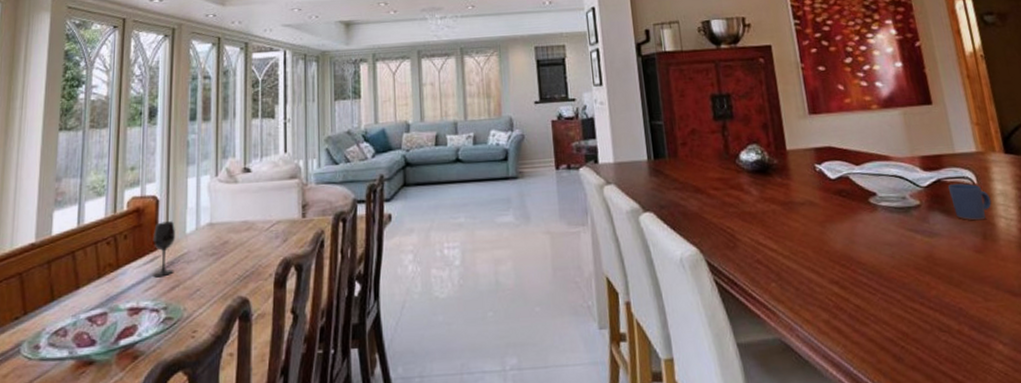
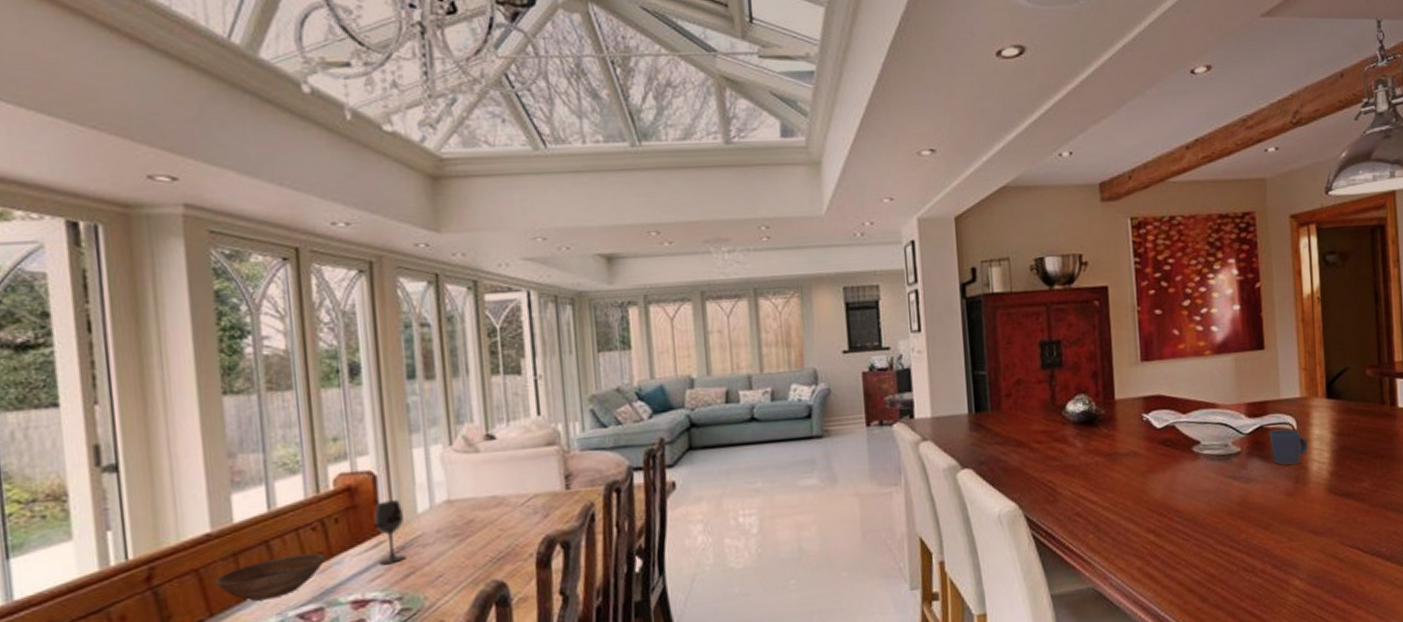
bowl: none [32,263,115,303] -> present [214,552,327,601]

